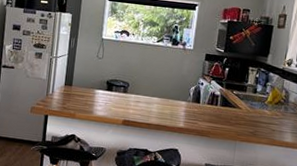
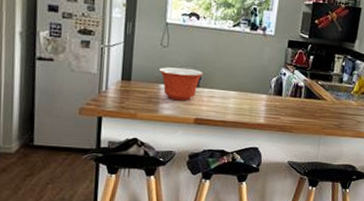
mixing bowl: none [95,75,131,105] -> present [159,67,204,101]

